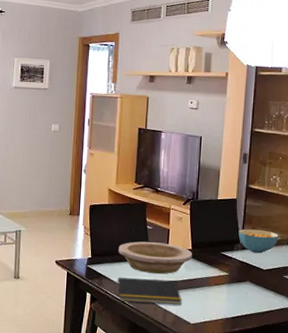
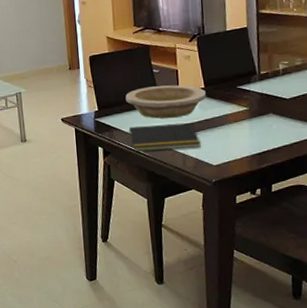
cereal bowl: present [238,229,278,254] -> none [253,56,299,83]

